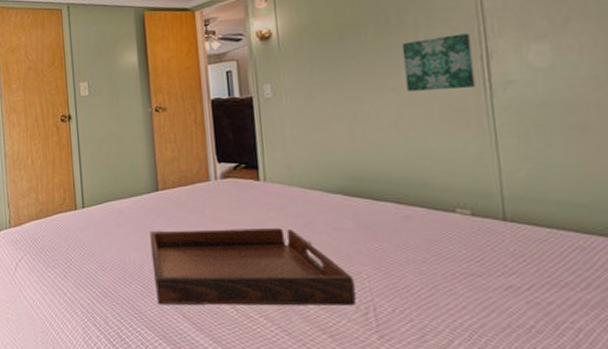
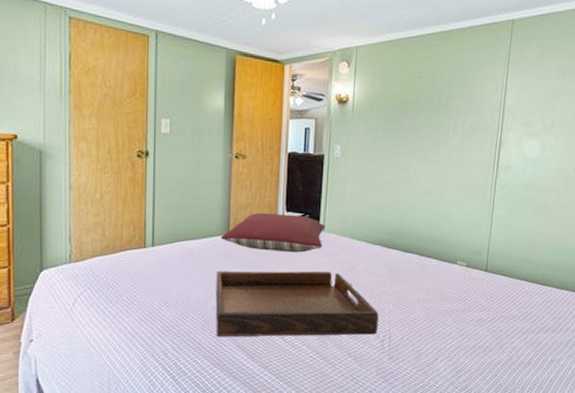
pillow: none [149,165,267,208] -> present [220,212,326,253]
wall art: present [402,33,476,92] -> none [442,123,492,167]

